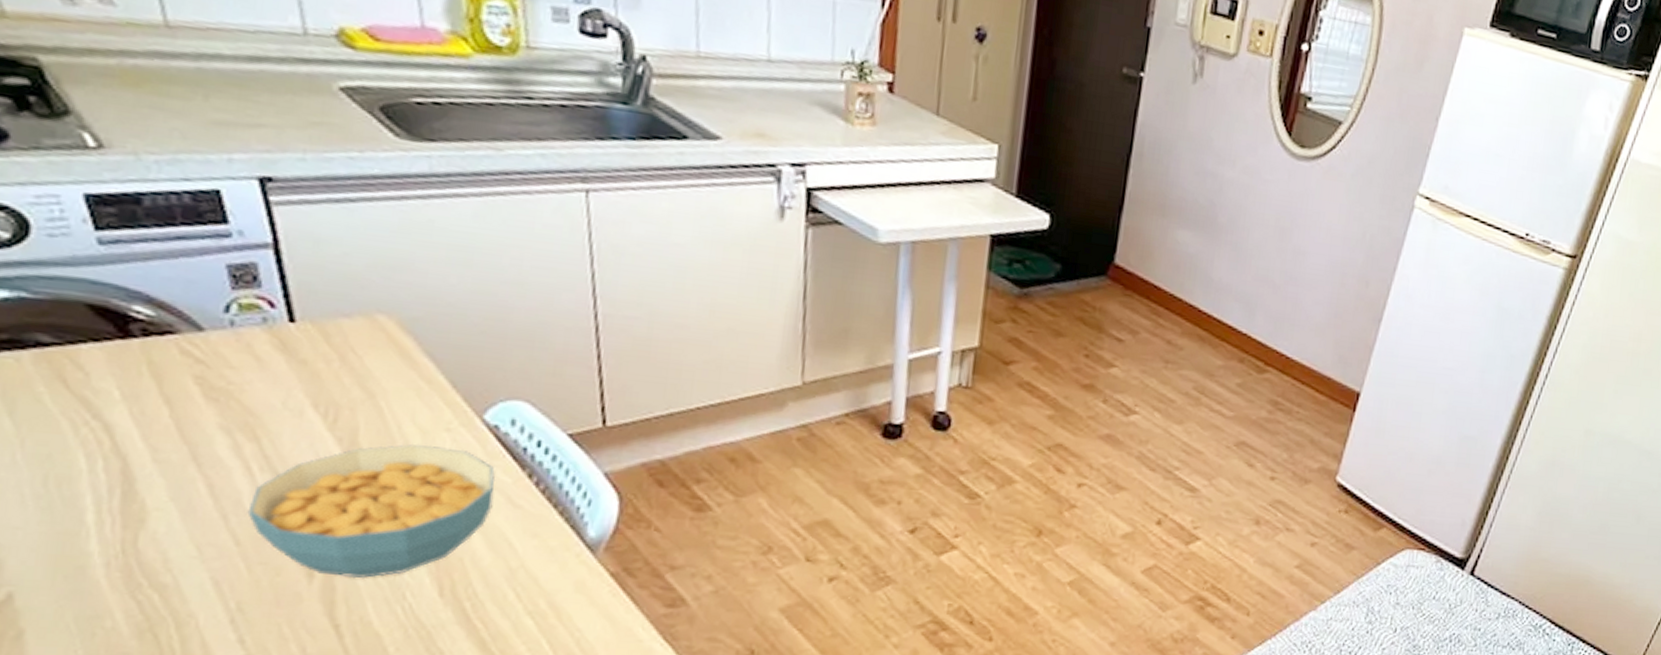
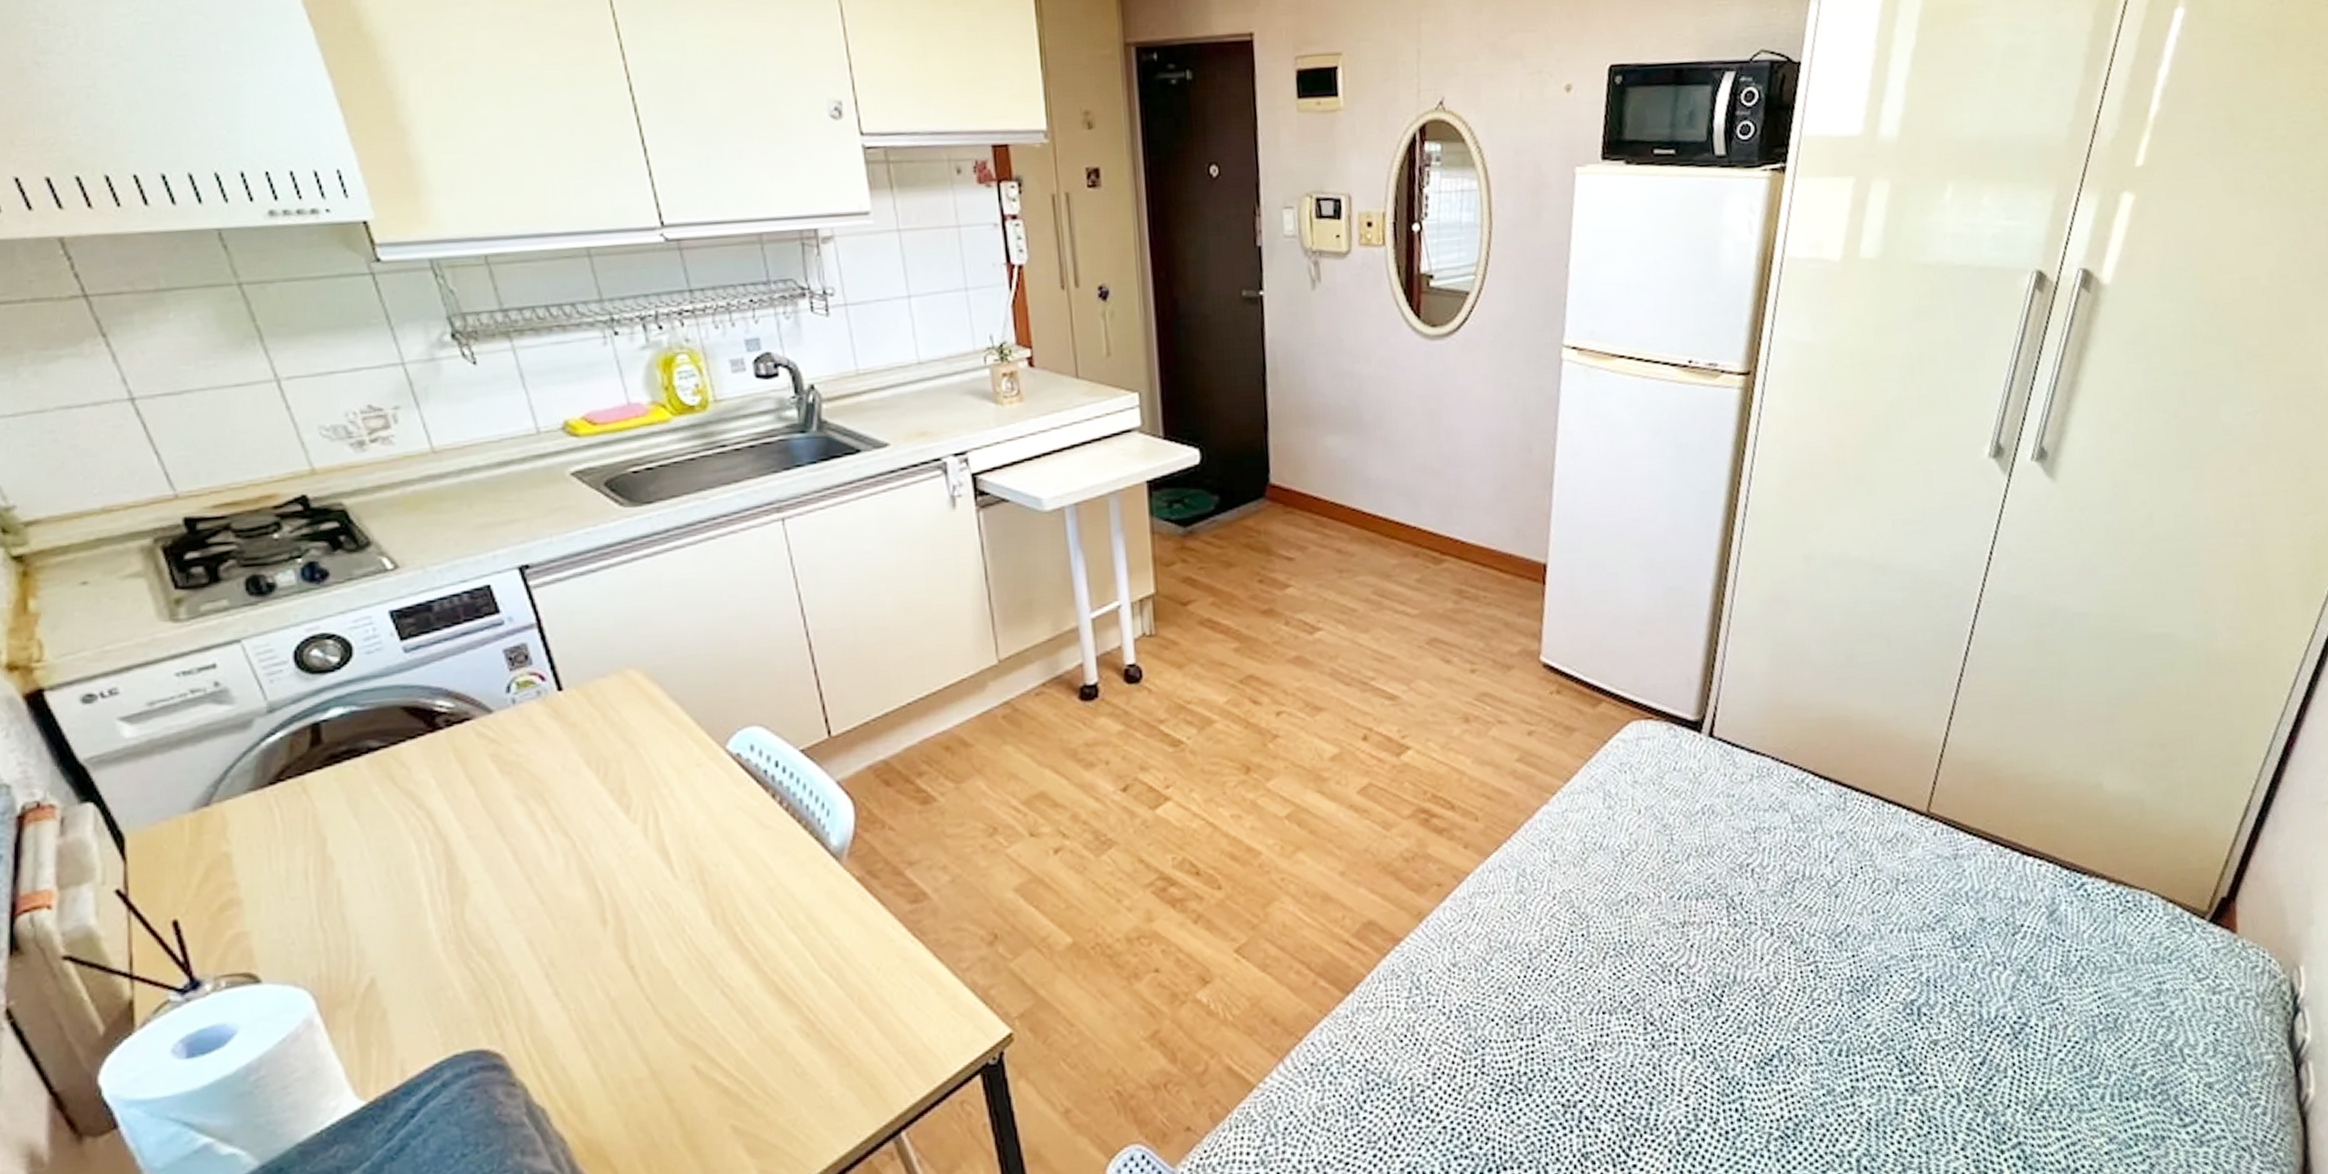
cereal bowl: present [247,443,496,579] -> none [547,781,746,920]

